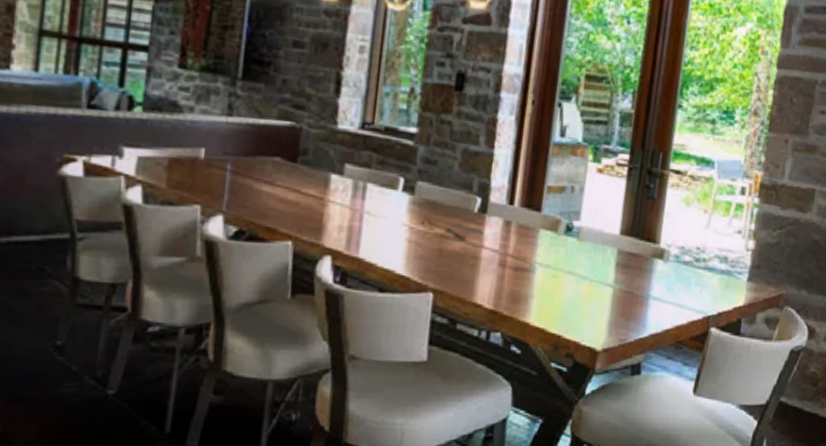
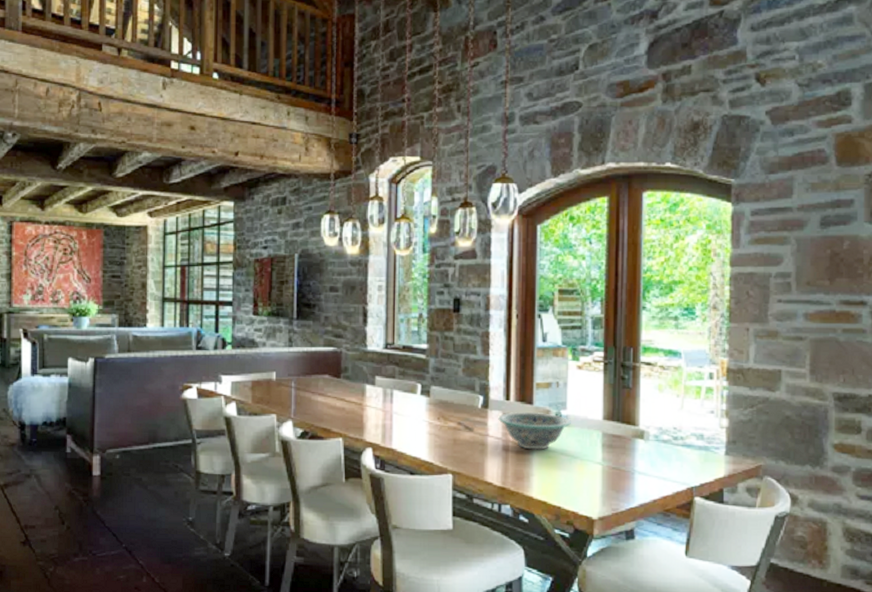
decorative bowl: none [497,220,583,268] -> present [498,411,571,450]

